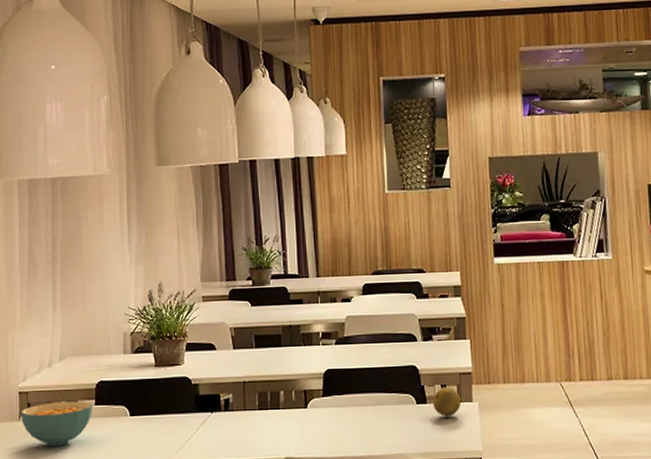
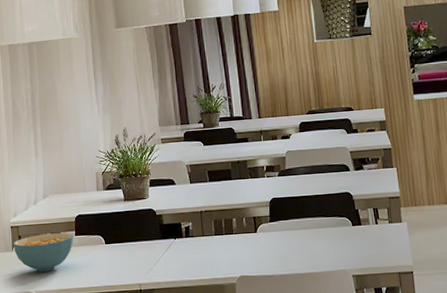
fruit: present [433,387,461,417] -> none [366,210,392,236]

